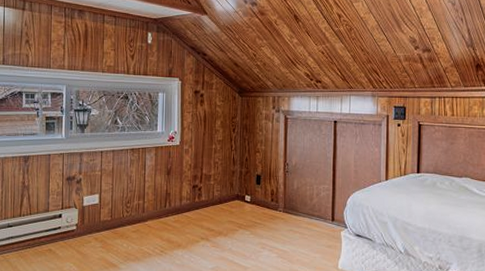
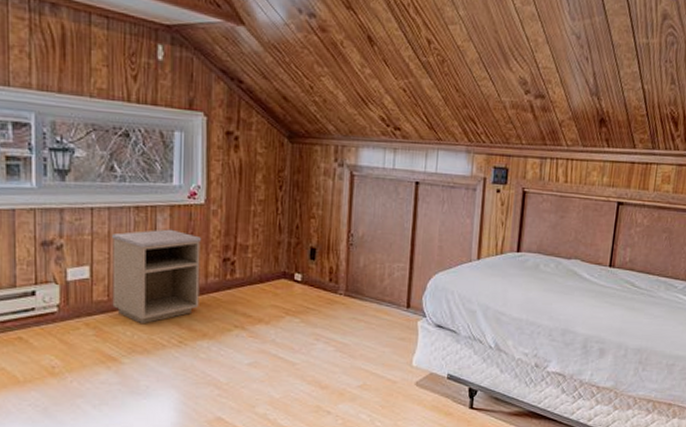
nightstand: none [114,165,177,238] -> present [111,229,201,324]

